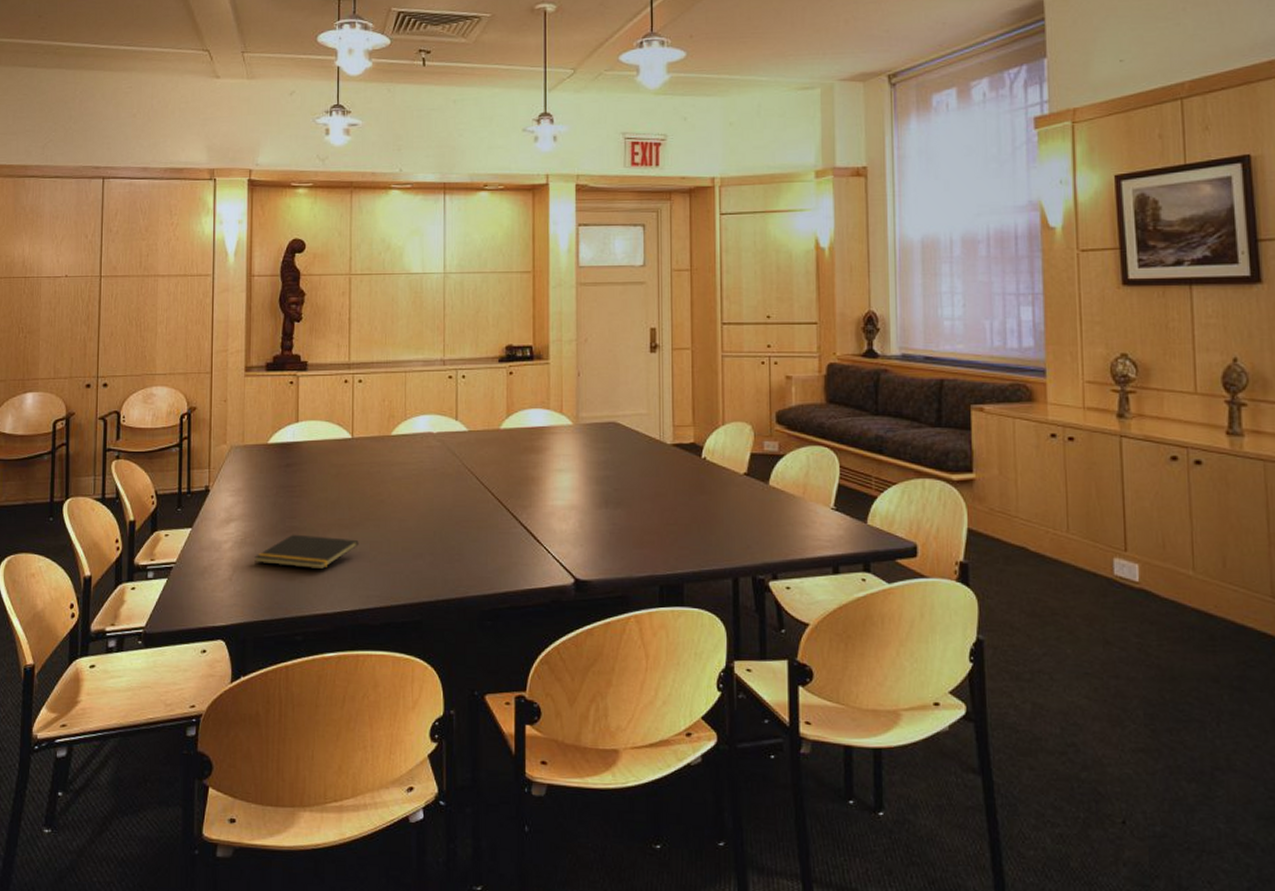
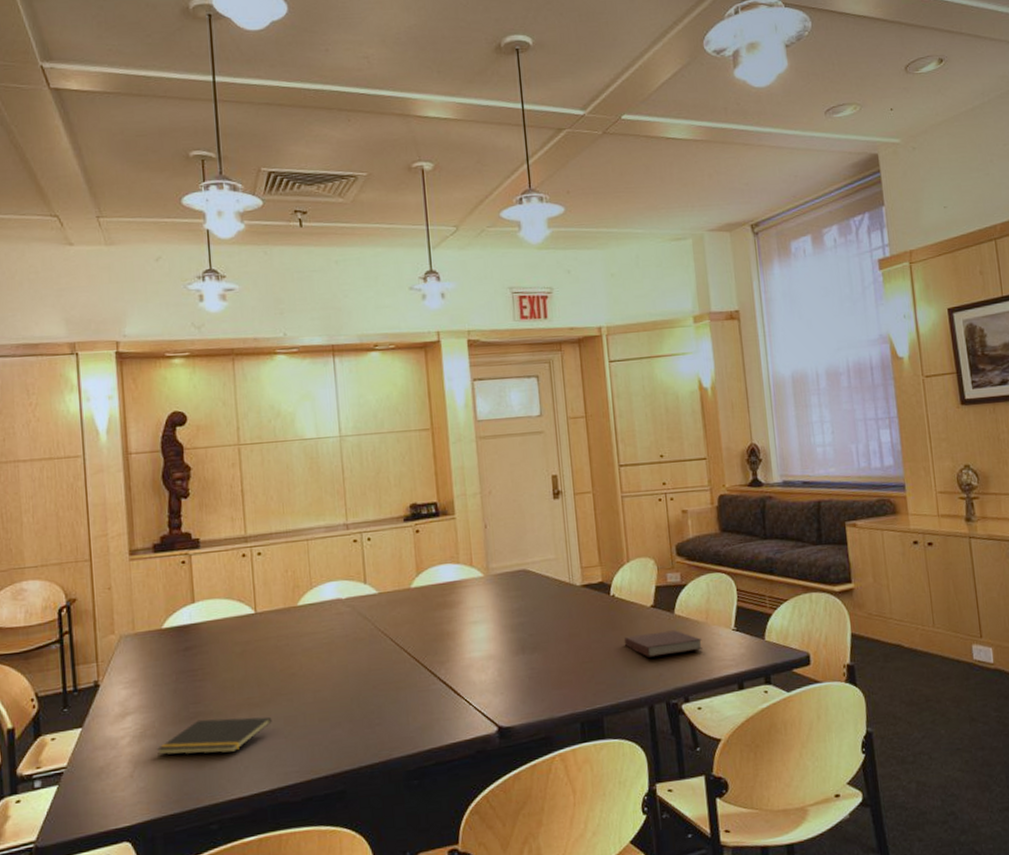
notebook: none [712,501,796,527] -> present [623,630,703,657]

